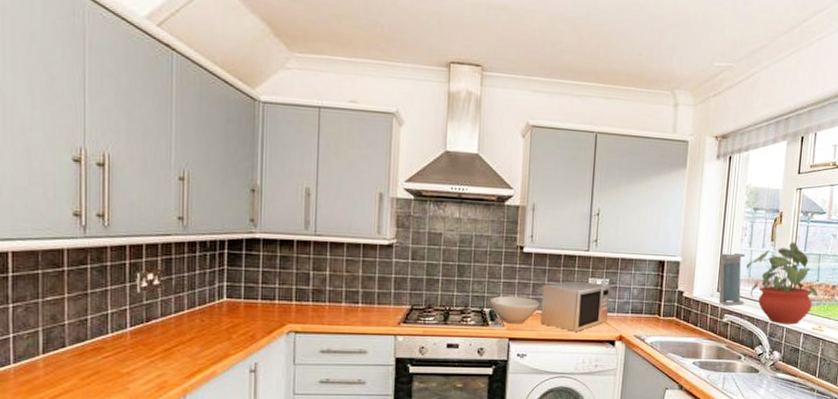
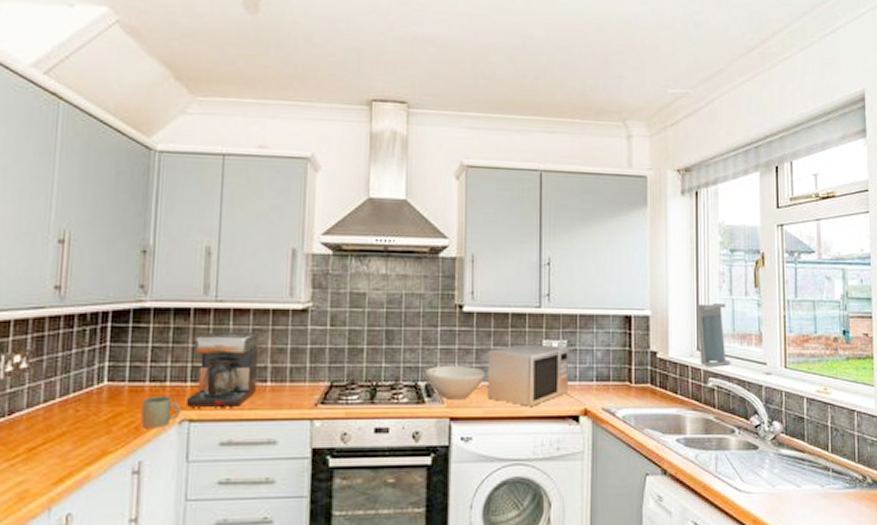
mug: none [255,311,288,338] -> present [141,396,181,429]
coffee maker: none [293,260,351,322] -> present [187,331,259,407]
potted plant: present [746,242,819,325] -> none [729,287,819,387]

